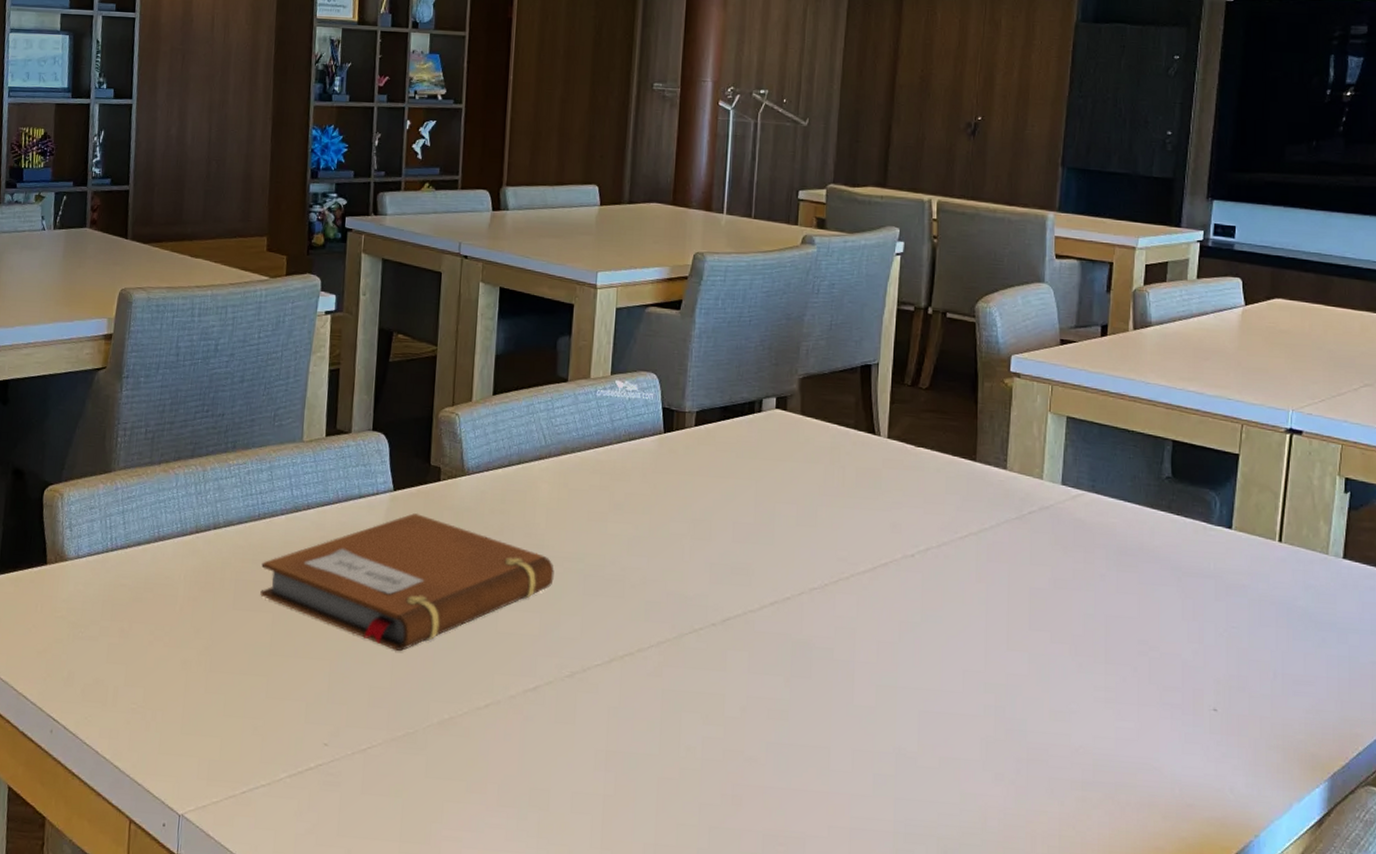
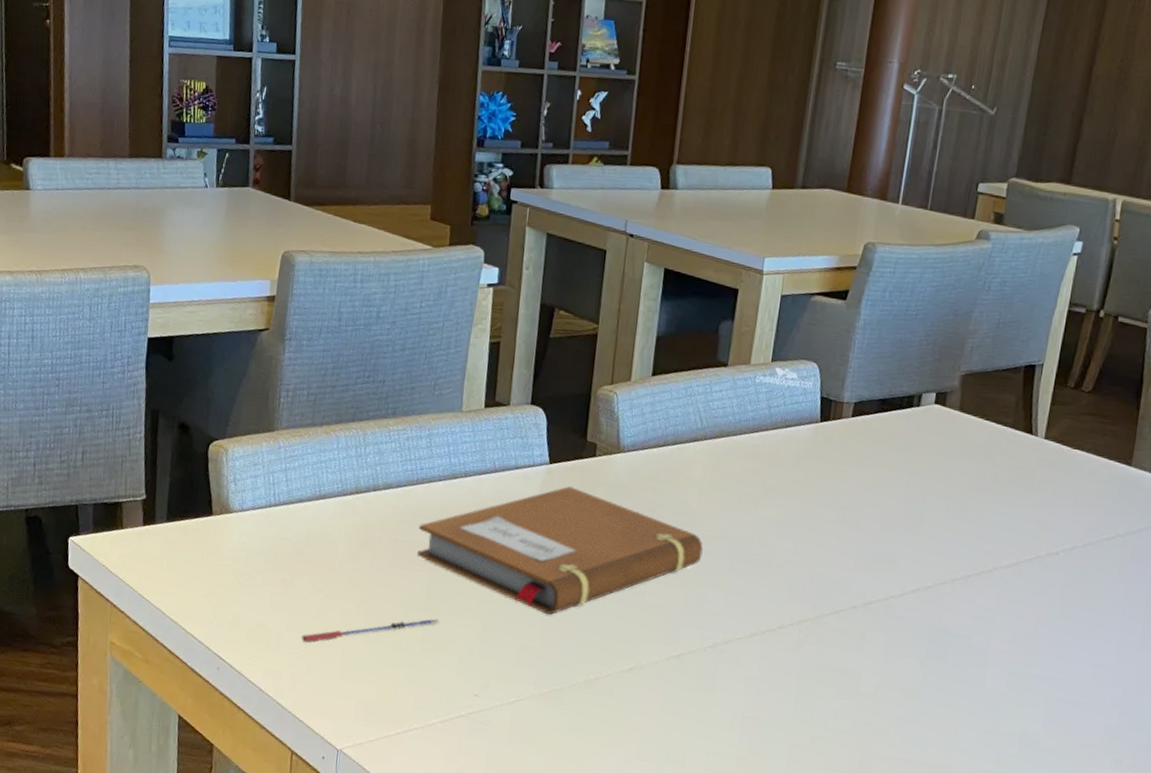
pen: none [140,662,286,698] -> present [301,618,440,643]

